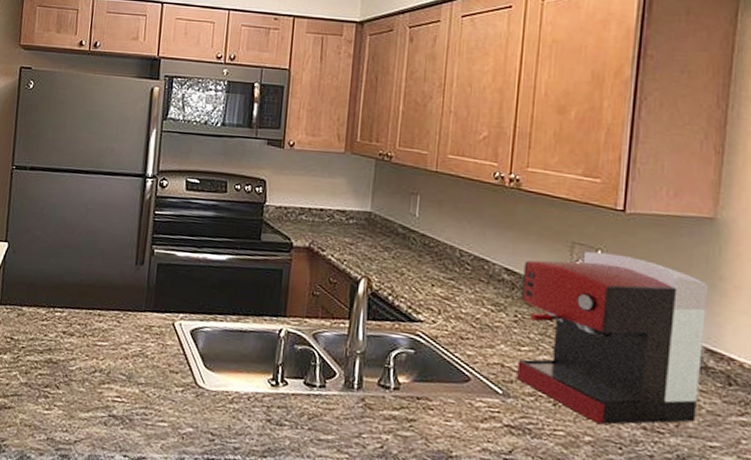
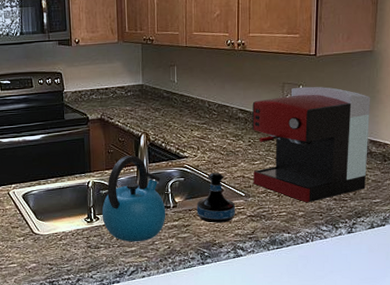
kettle: none [292,303,384,430] -> present [101,155,166,242]
tequila bottle: none [428,350,486,428] -> present [196,172,235,223]

